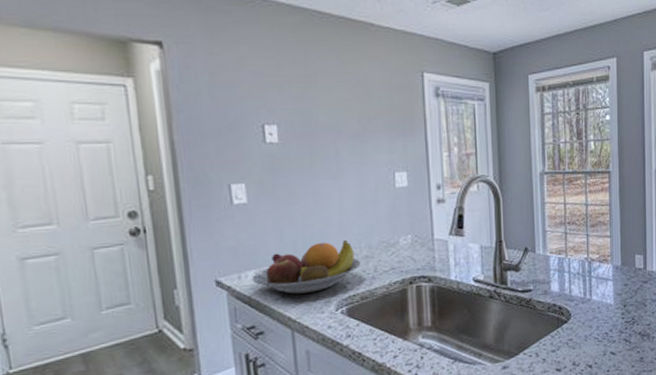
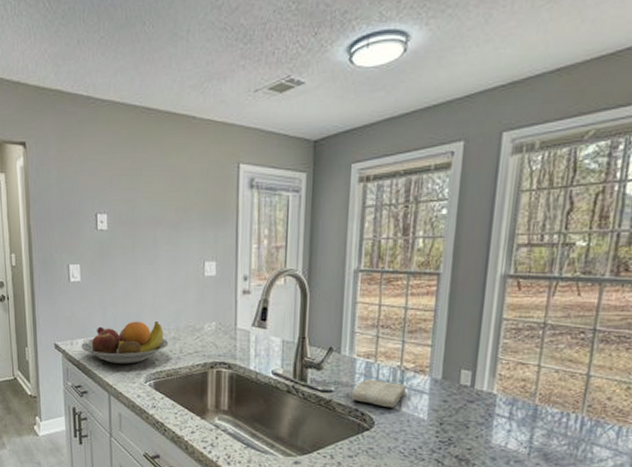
washcloth: none [548,273,594,299] -> present [351,379,406,408]

